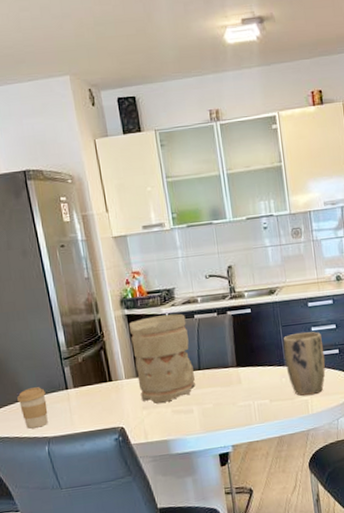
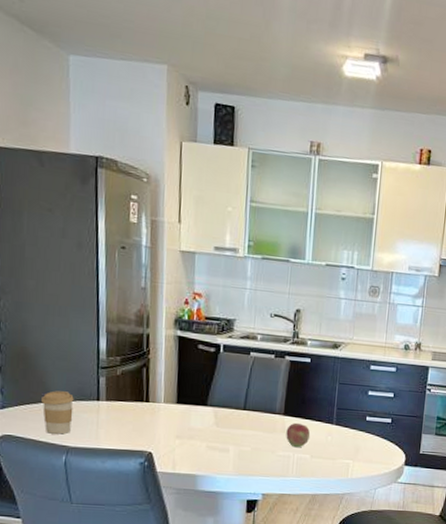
vase: present [128,313,195,404] -> none [176,343,241,436]
fruit: none [242,371,266,396] -> present [286,422,311,448]
plant pot: present [283,331,326,396] -> none [334,393,377,460]

